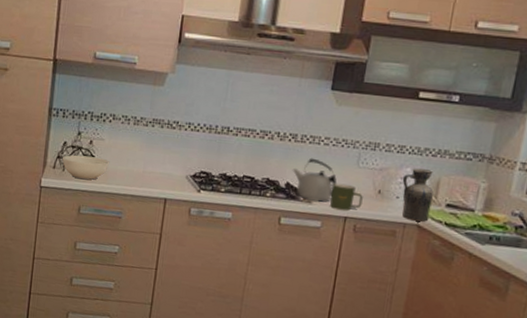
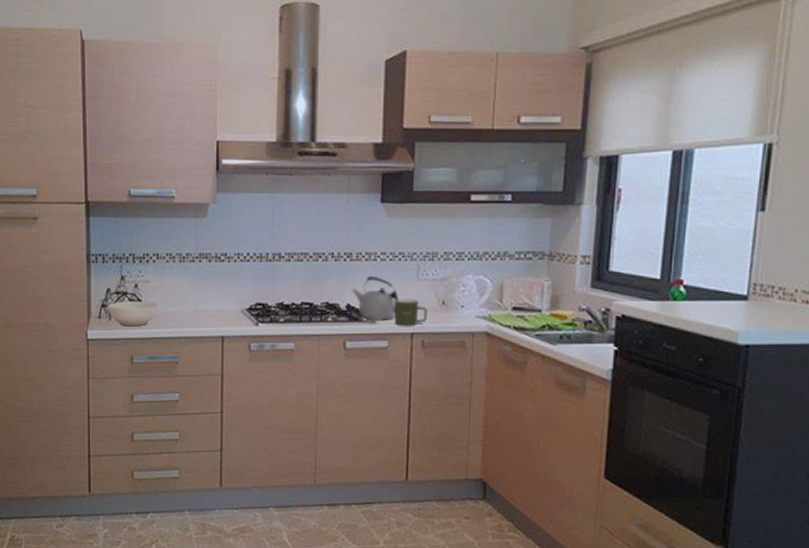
ceramic jug: present [401,168,434,223] -> none [465,274,499,330]

